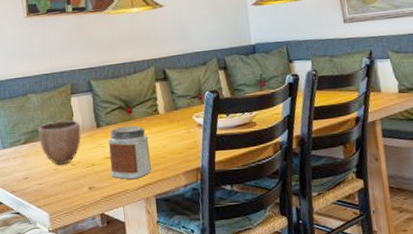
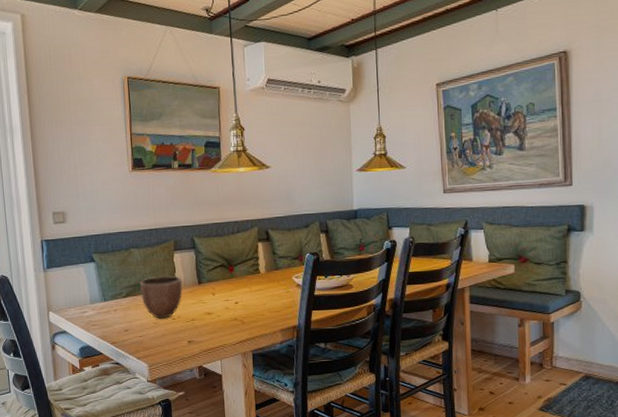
jar: present [107,125,152,180] -> none [208,283,251,335]

